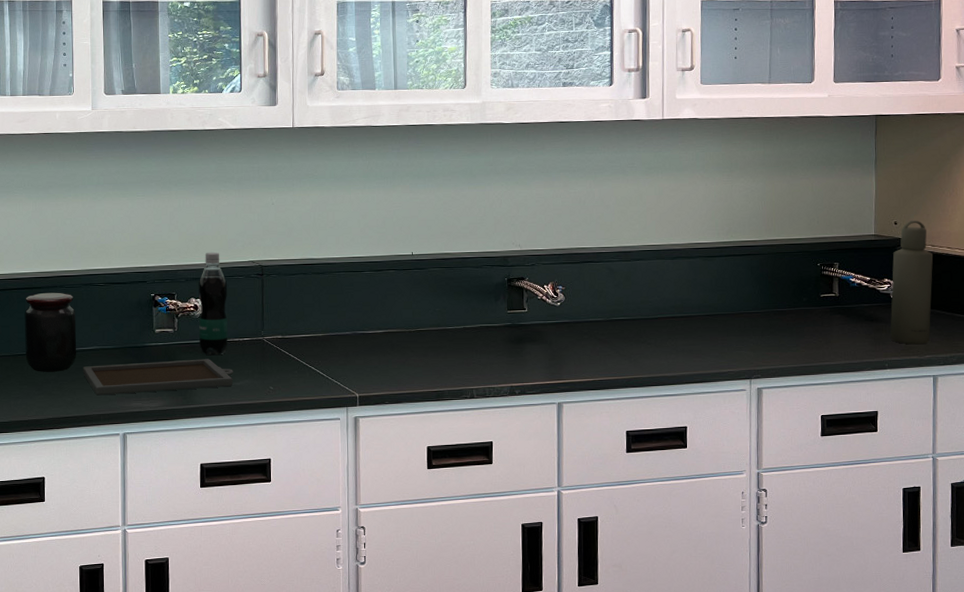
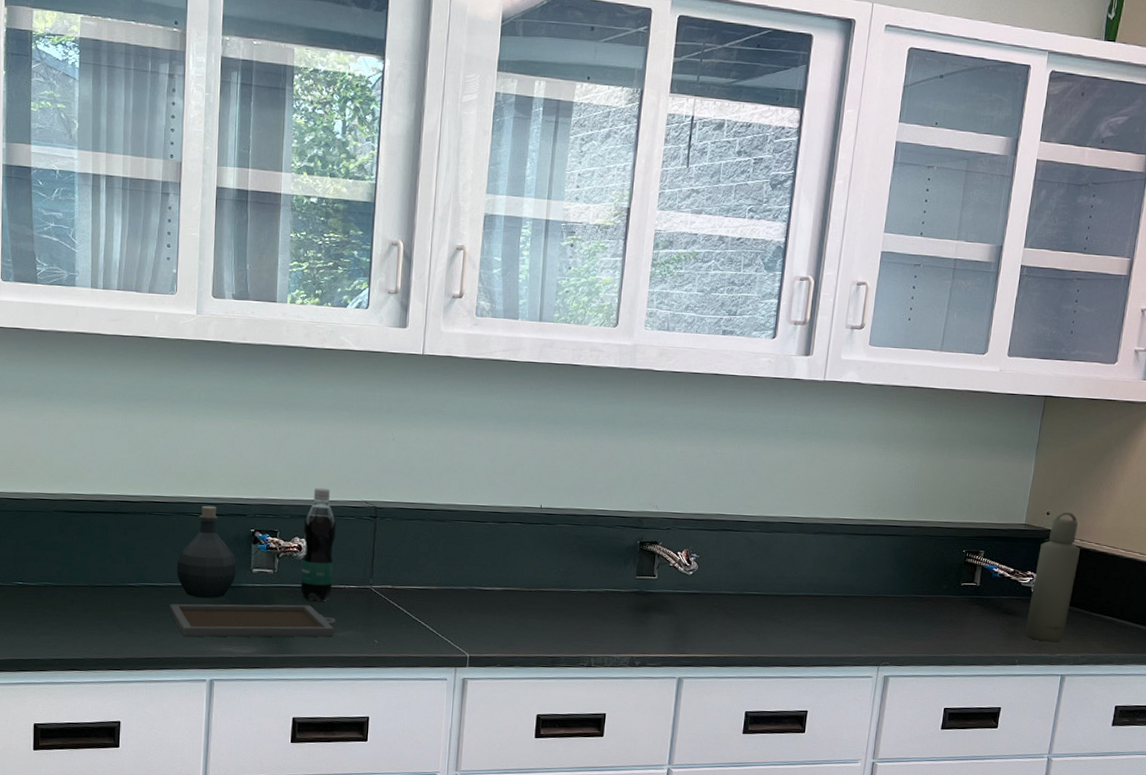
jar: present [24,292,77,372] -> none [105,518,165,608]
flask: none [87,275,140,360] -> present [176,505,236,599]

